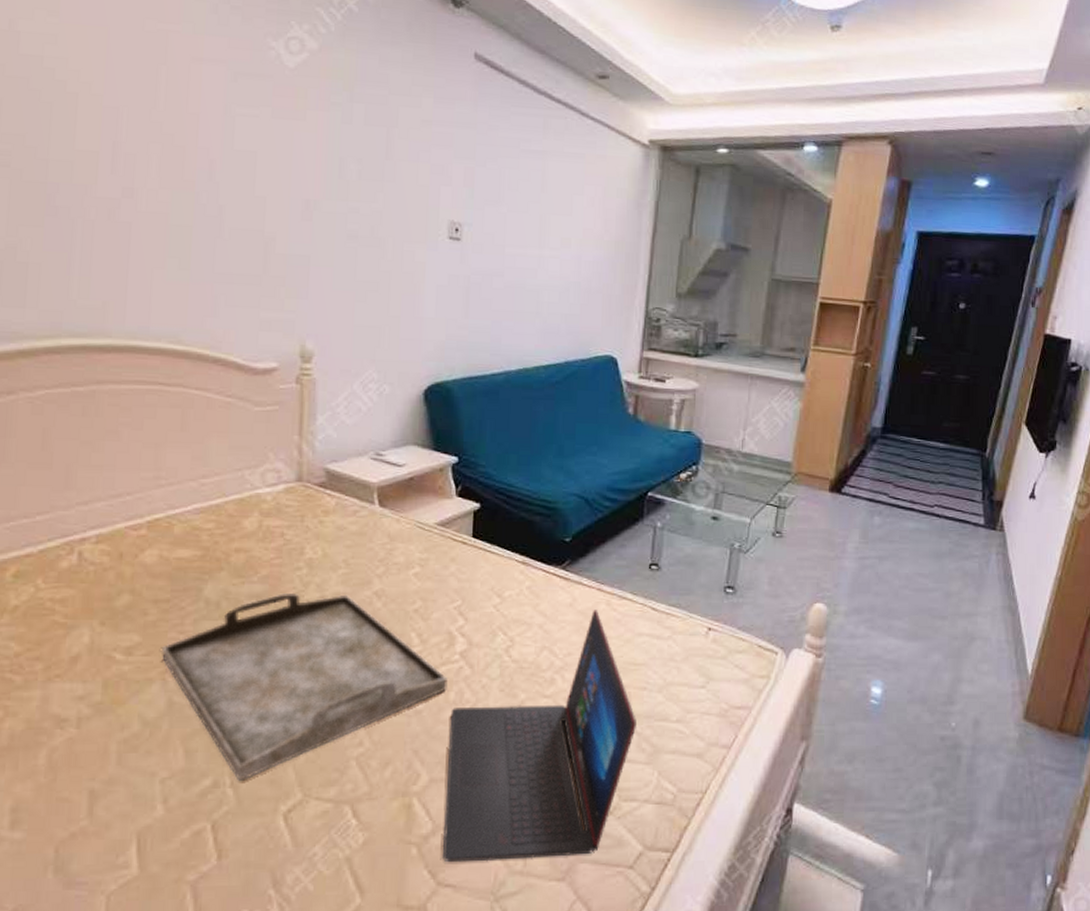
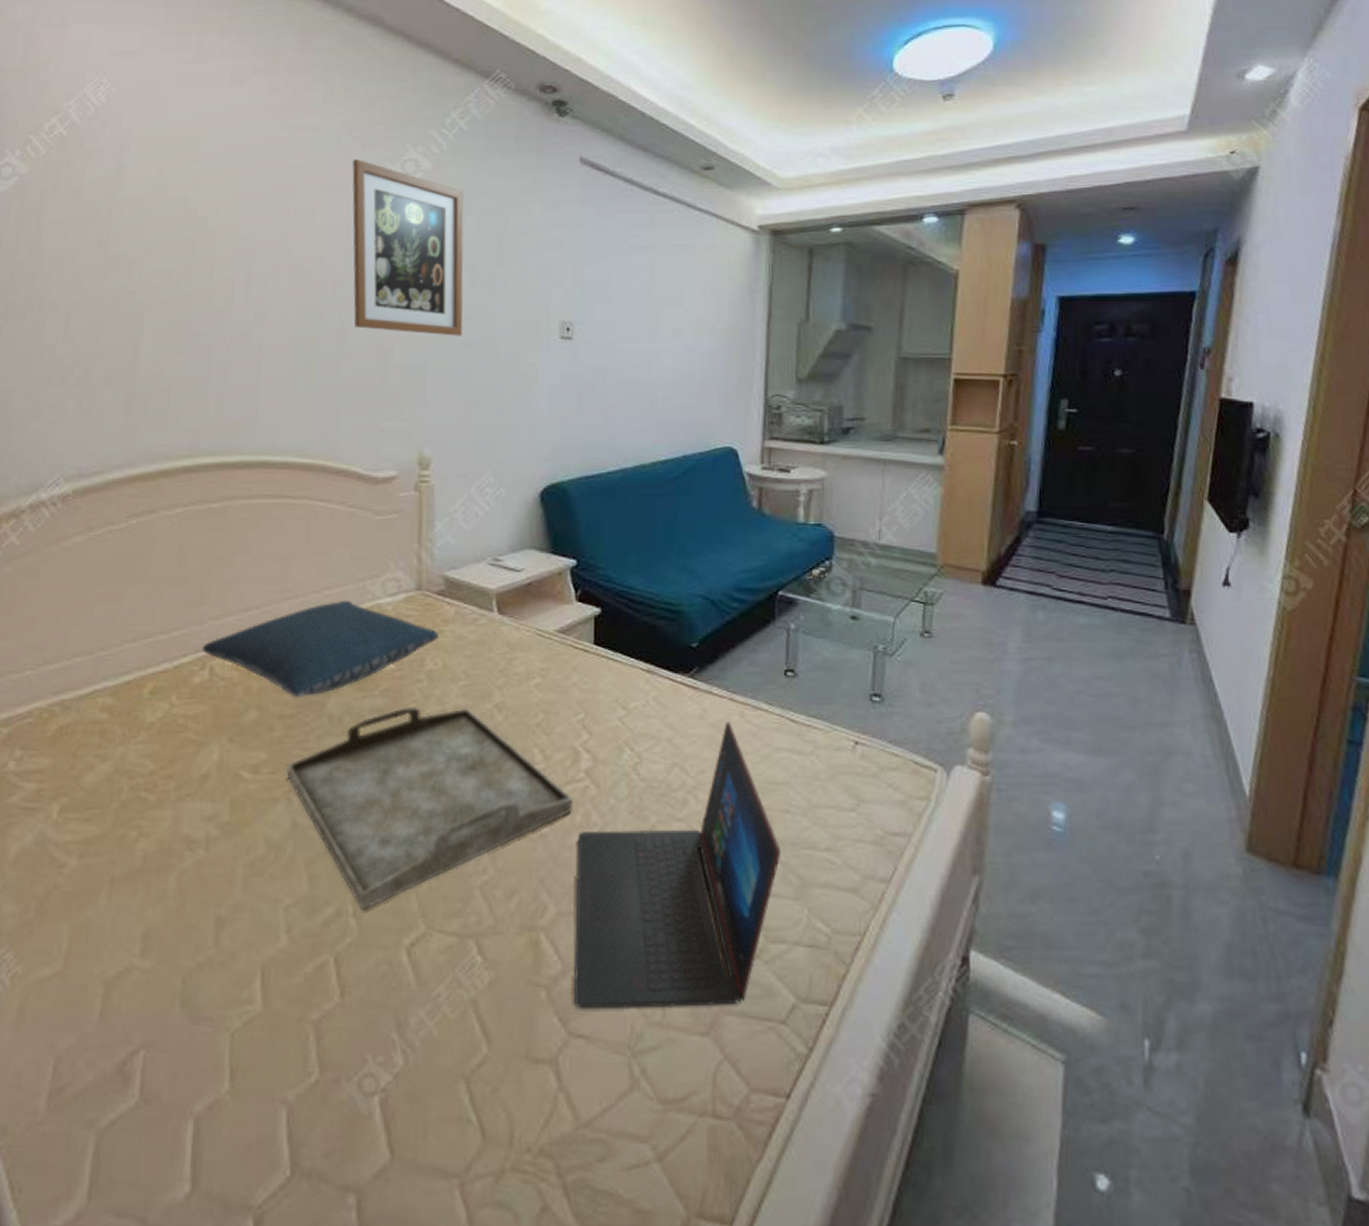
pillow: none [69,489,320,583] -> present [201,600,440,698]
wall art: none [231,31,352,229] -> present [352,159,464,336]

